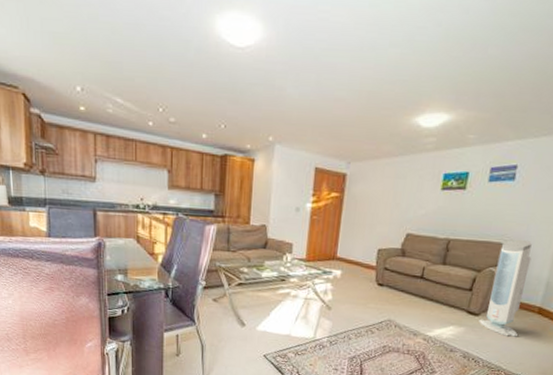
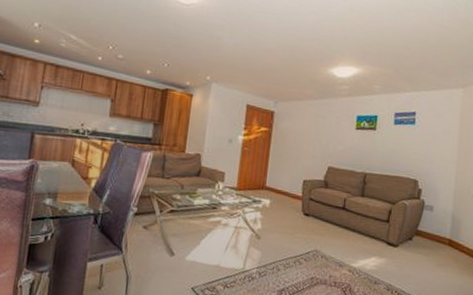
air purifier: present [479,239,532,337] -> none [398,175,437,269]

